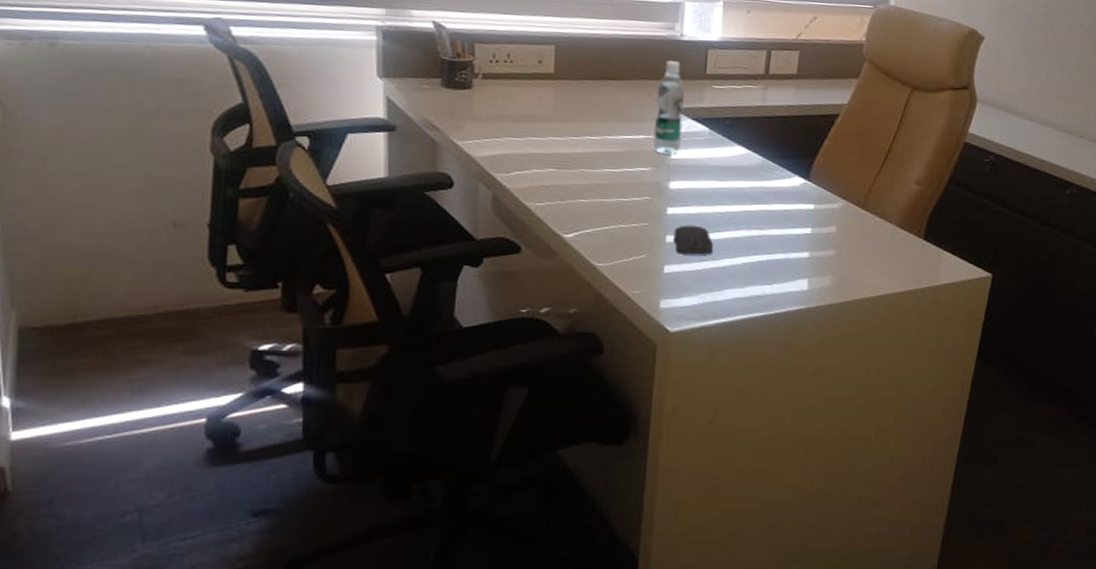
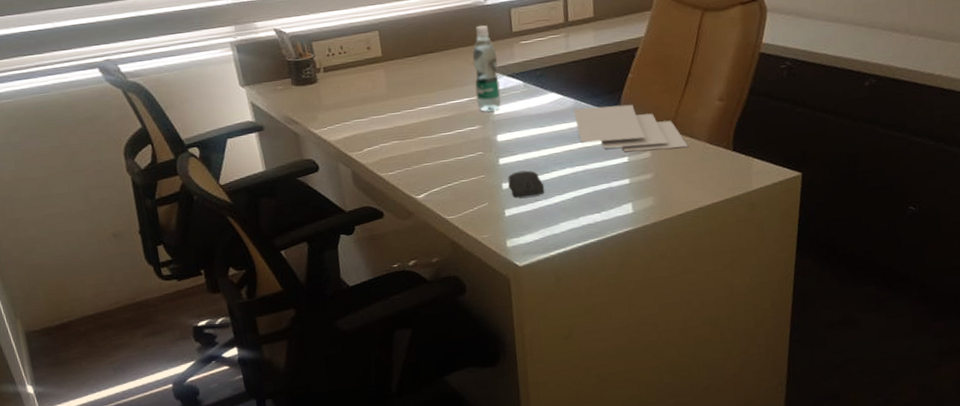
papers: none [759,166,878,228] -> present [573,104,689,153]

